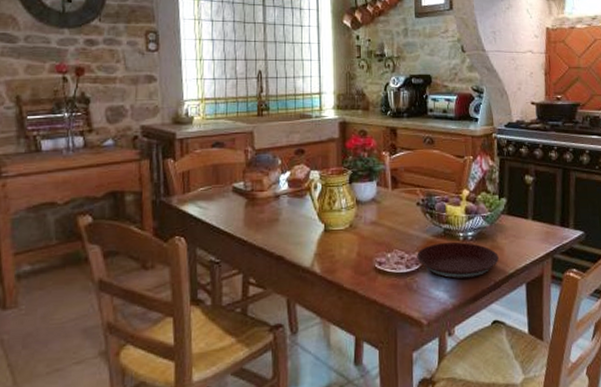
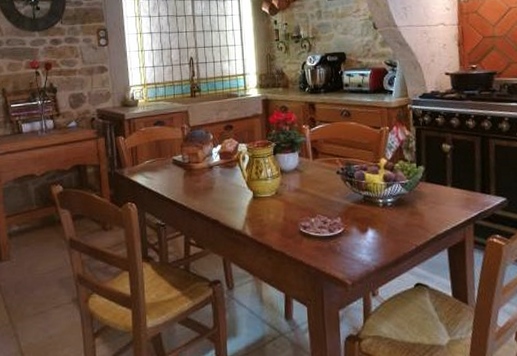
plate: present [417,241,499,280] -> none [339,207,419,244]

